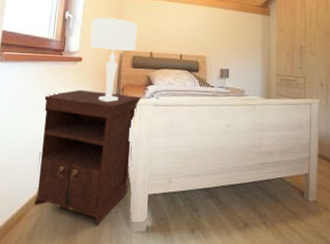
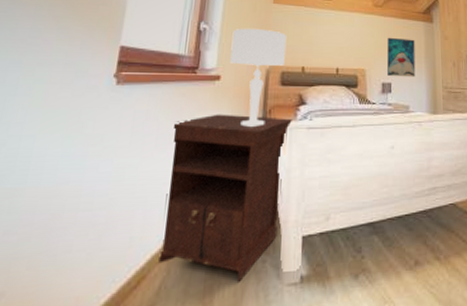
wall art: none [226,28,252,65] -> present [387,37,416,77]

